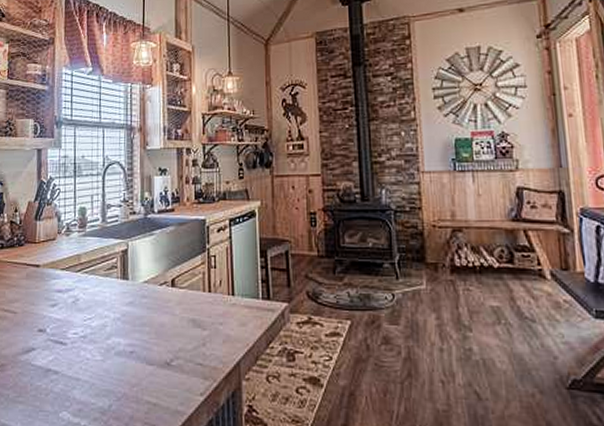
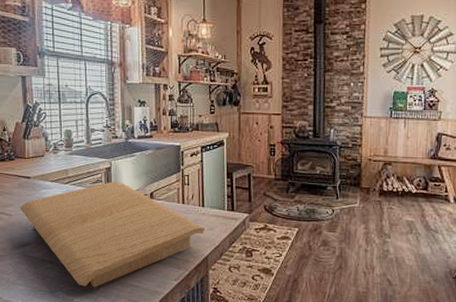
cutting board: none [26,267,237,406] -> present [19,182,206,287]

